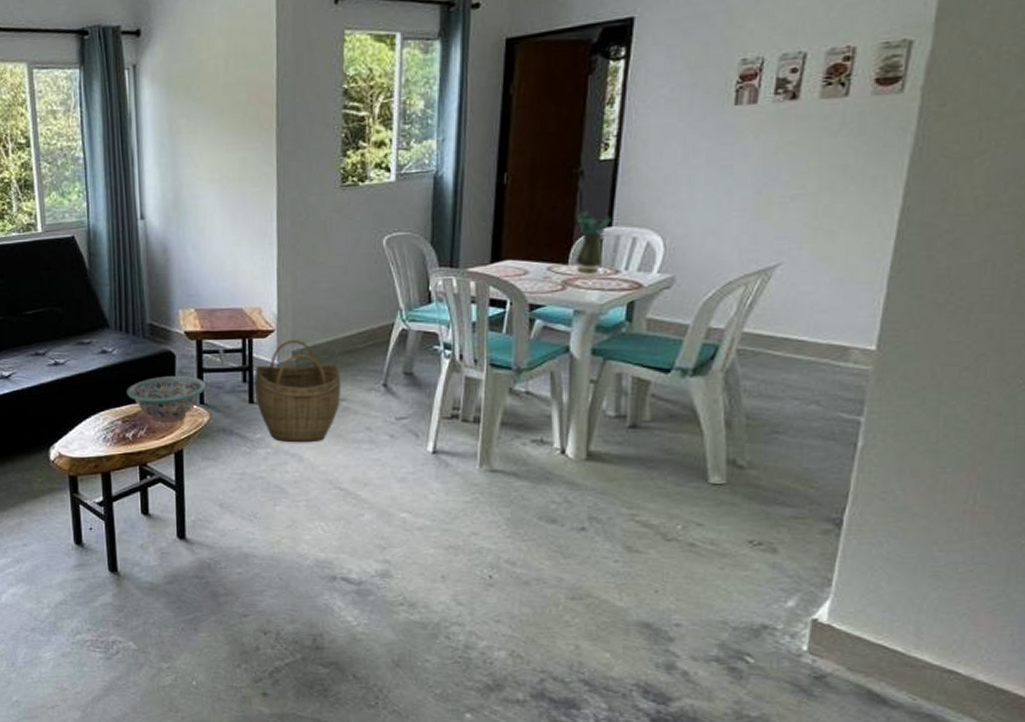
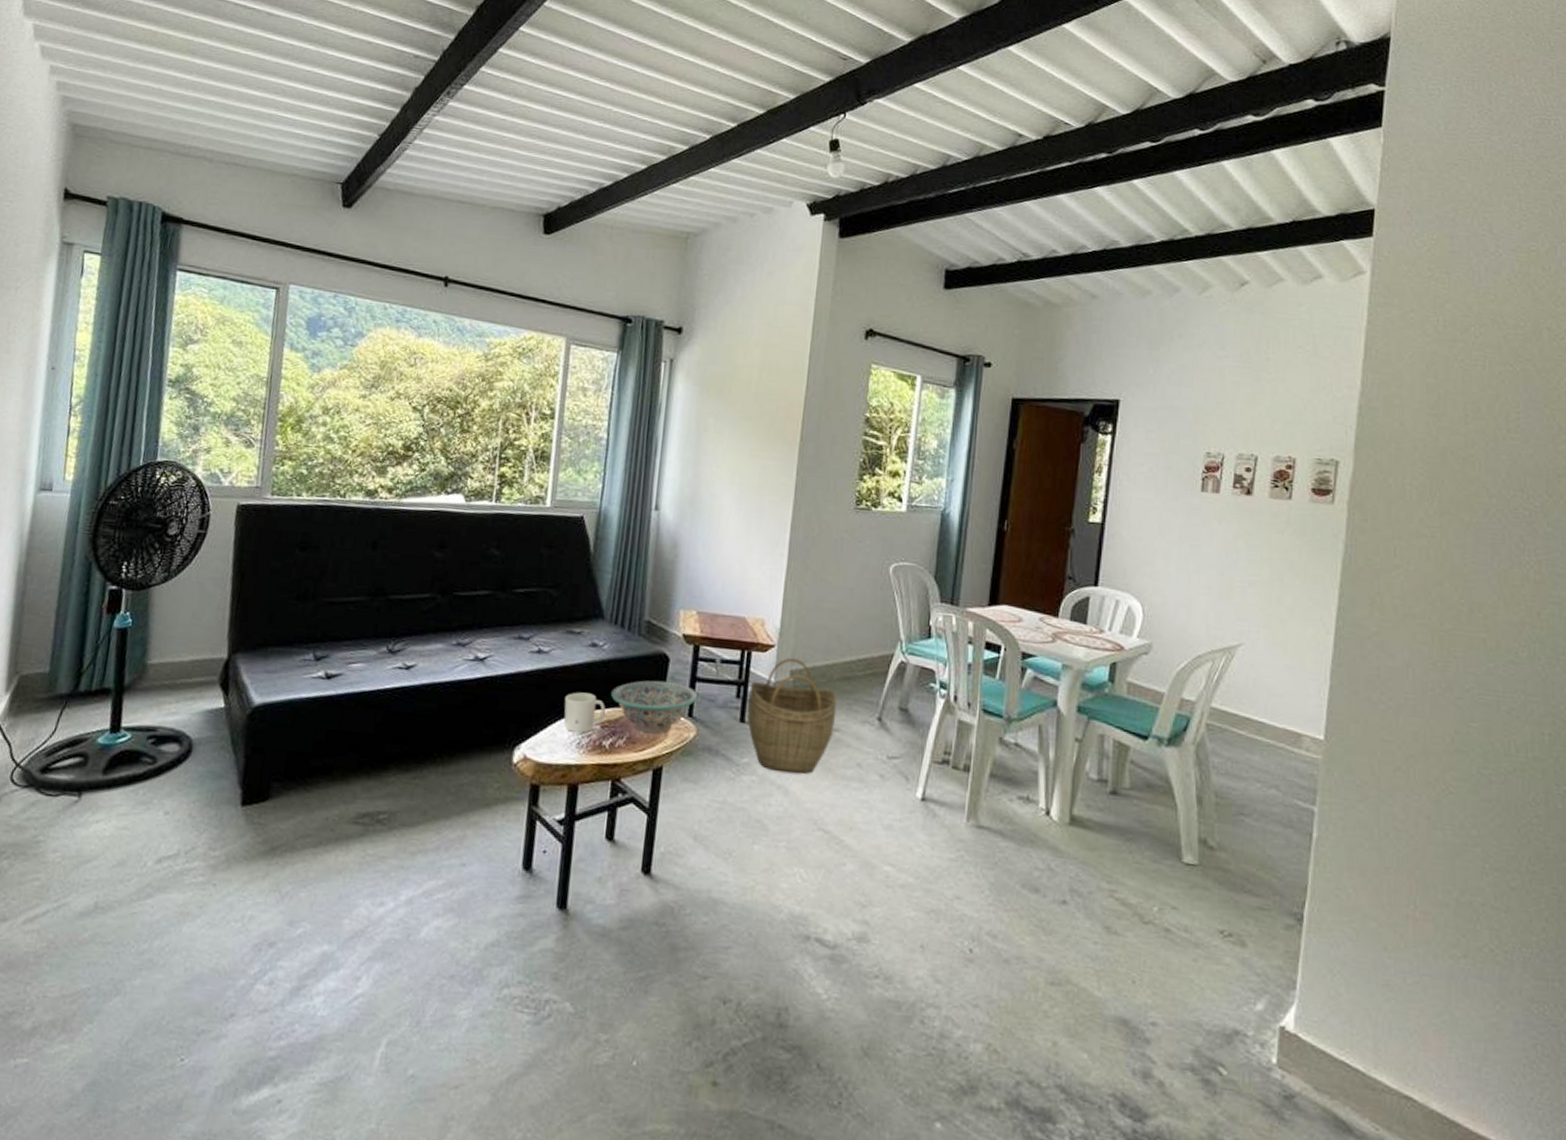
mug: none [85,394,124,429] -> present [563,692,606,733]
vase: present [575,208,611,275] -> none [1064,564,1098,632]

